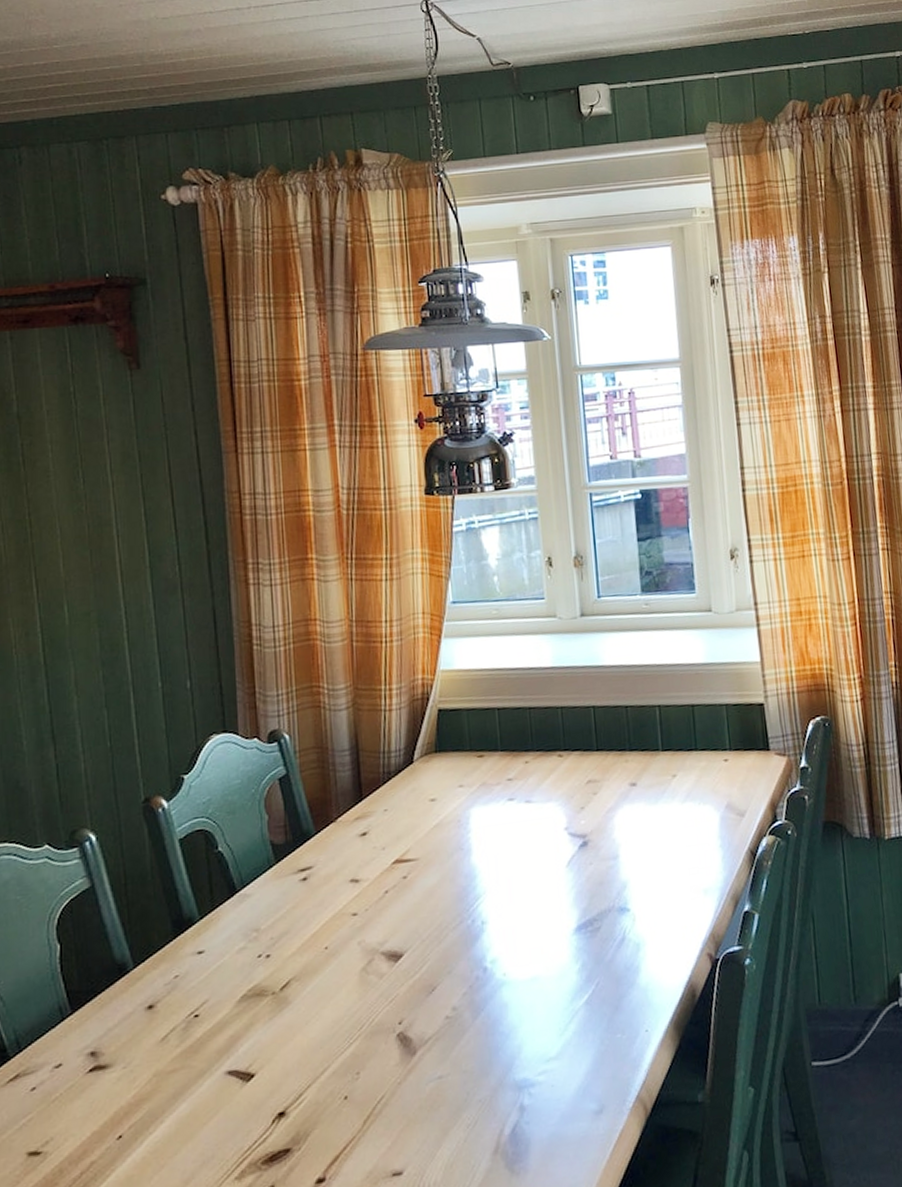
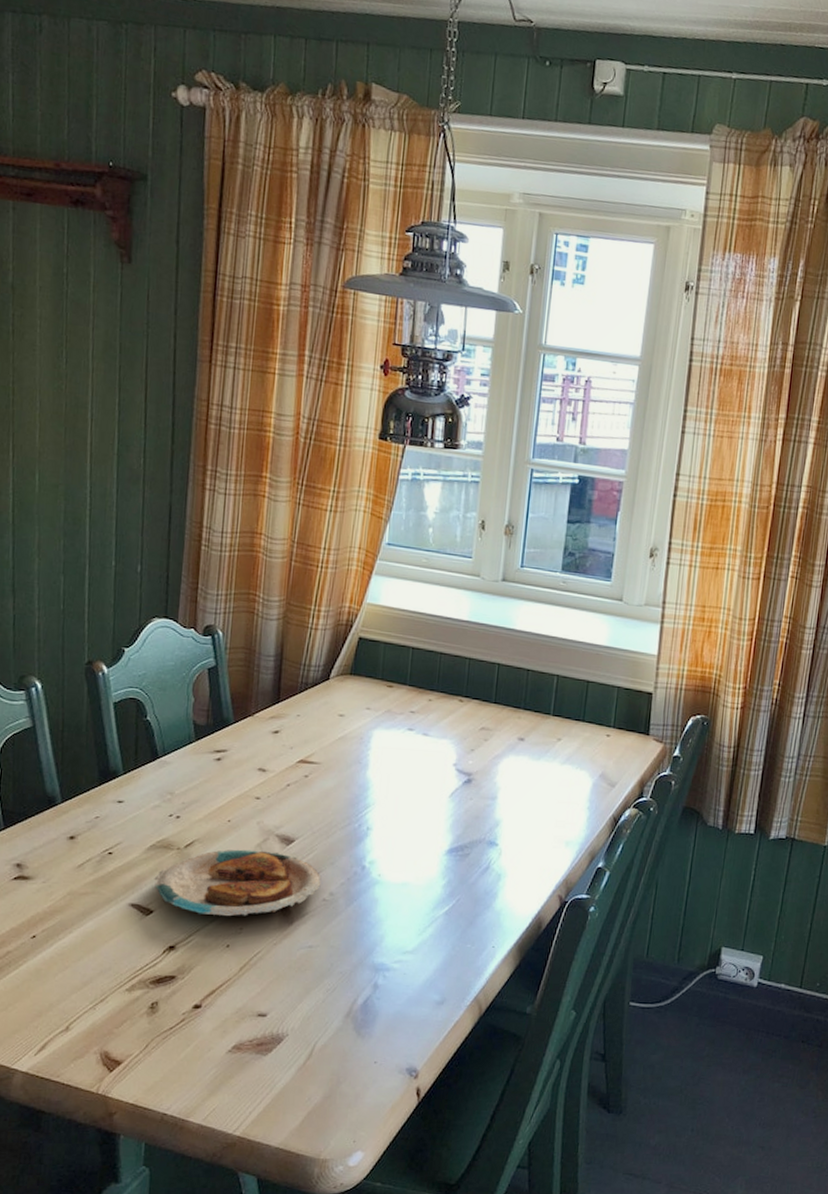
plate: none [250,973,441,1067] -> present [154,849,322,917]

